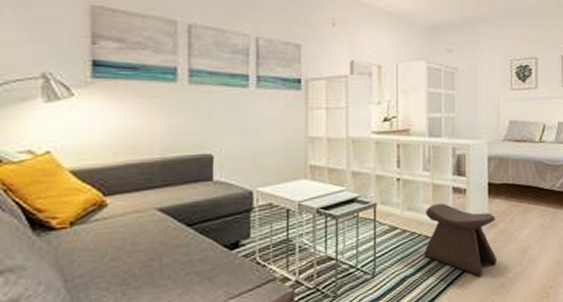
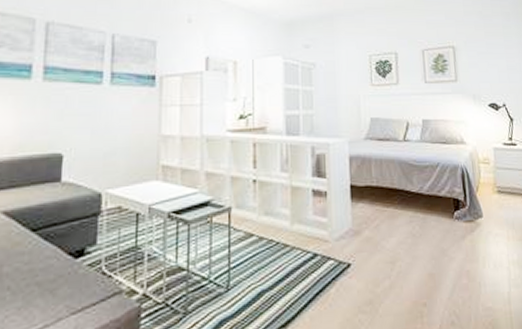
stool: present [424,204,498,276] -> none [282,208,363,291]

